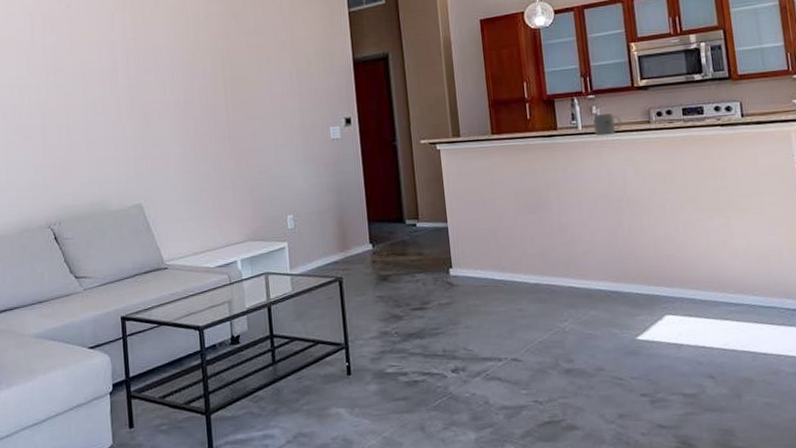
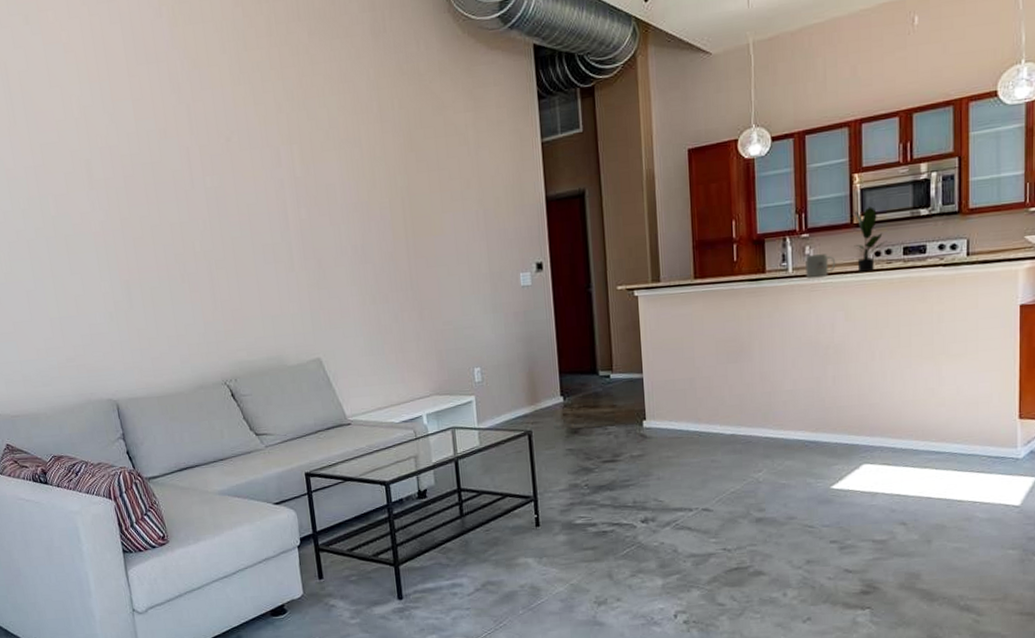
potted plant: none [634,72,667,132] -> present [854,206,887,273]

